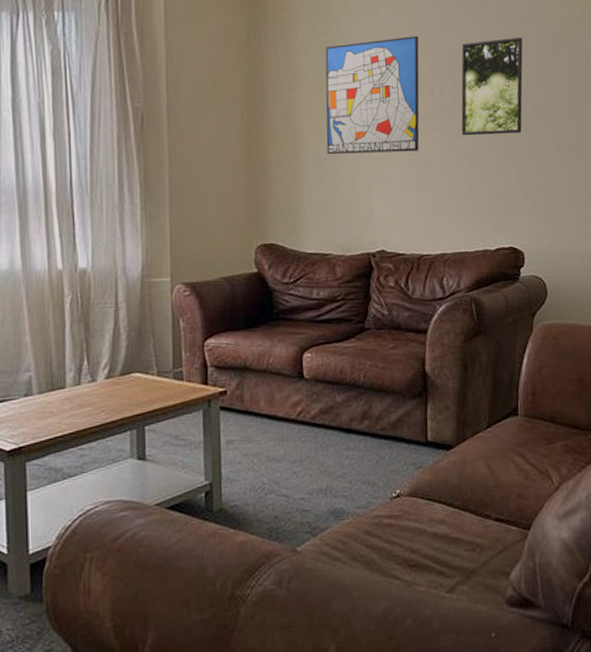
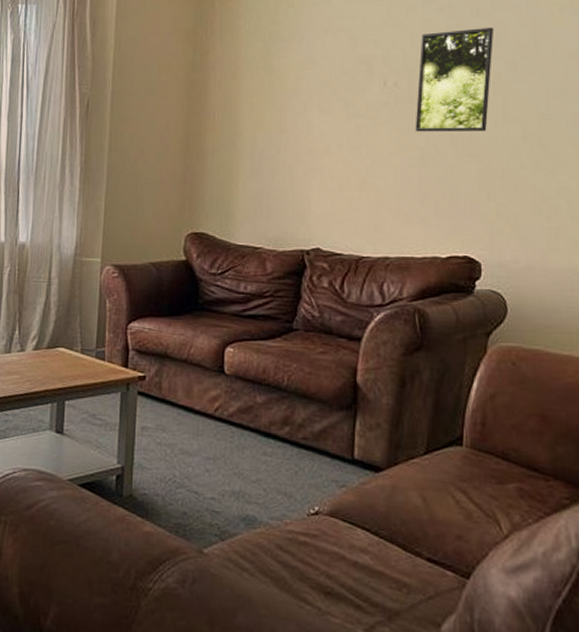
wall art: present [325,36,420,154] -> none [266,26,374,146]

